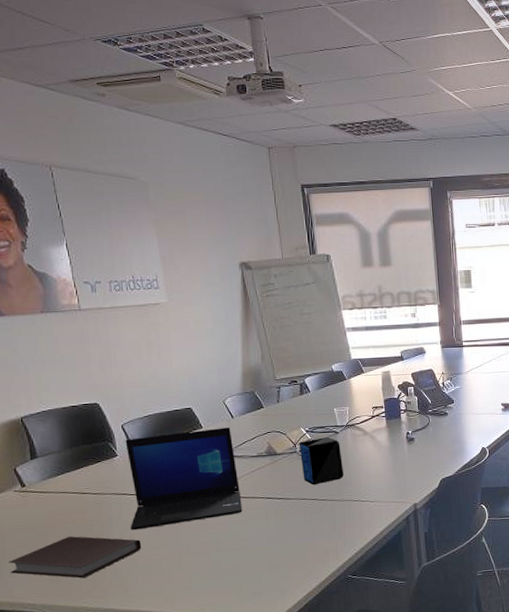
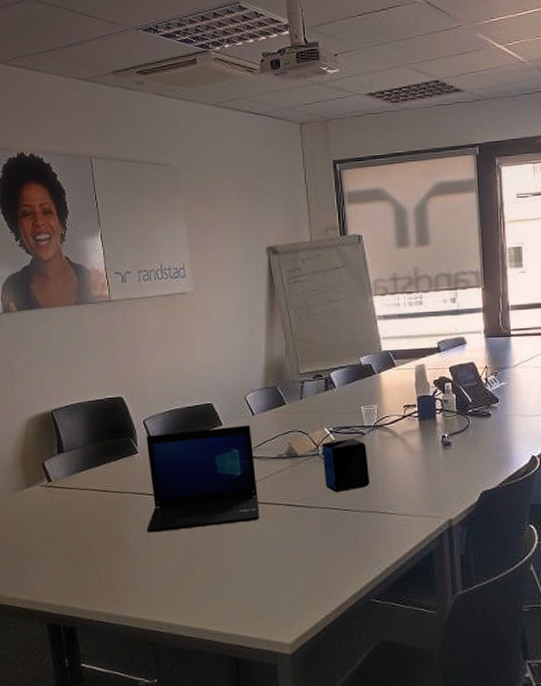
notebook: present [7,536,142,579] -> none [31,536,157,581]

